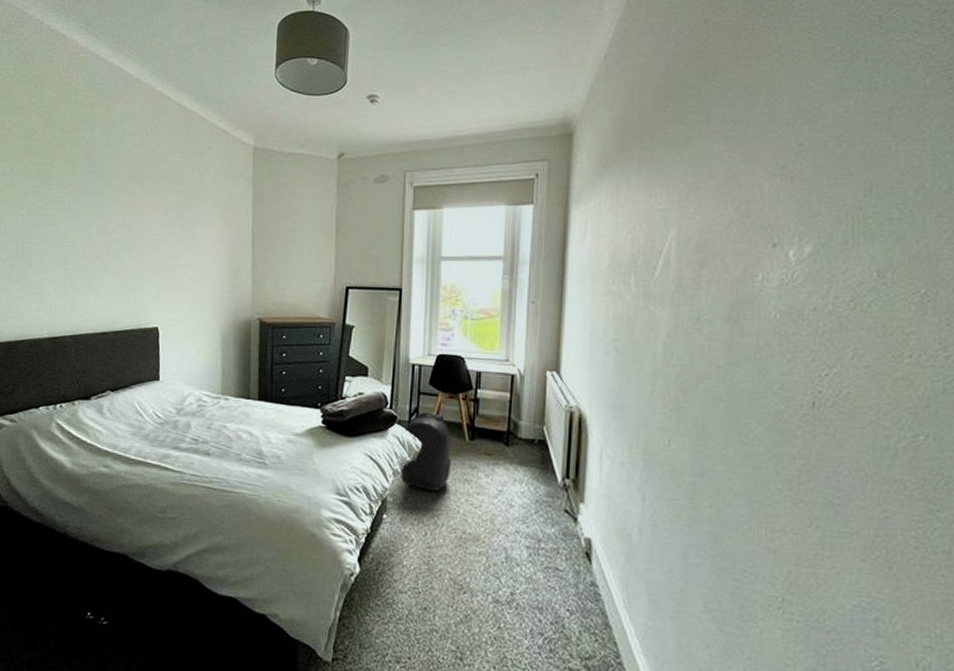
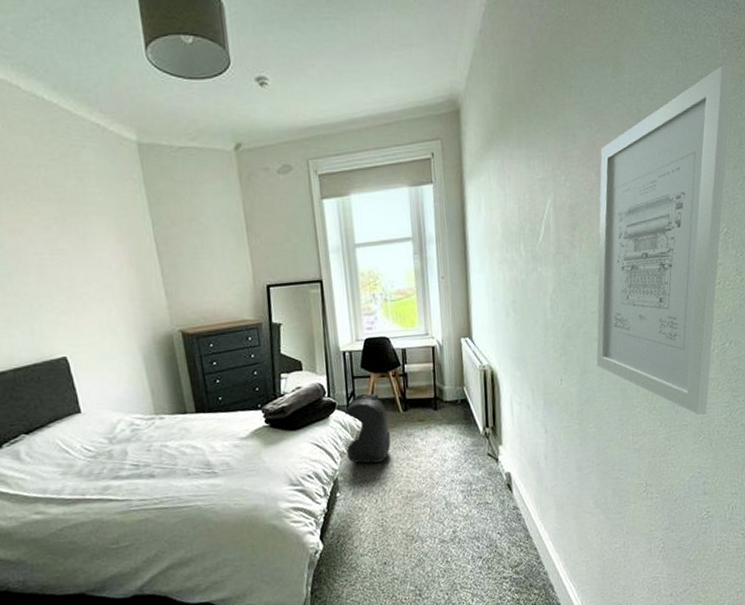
wall art: none [720,95,939,526] -> present [596,64,732,415]

